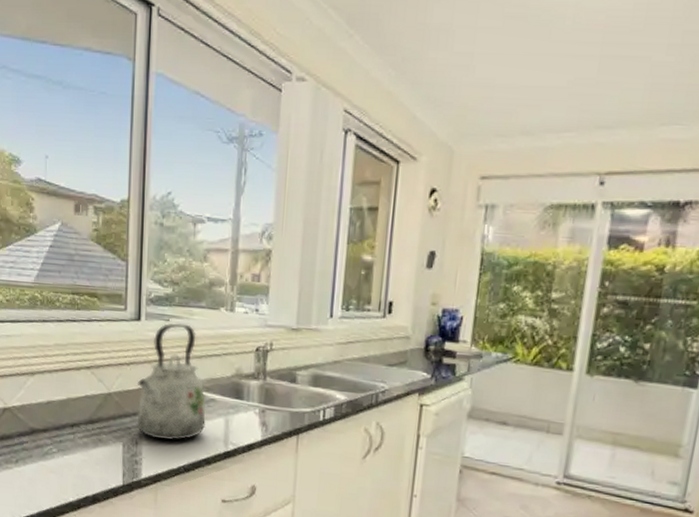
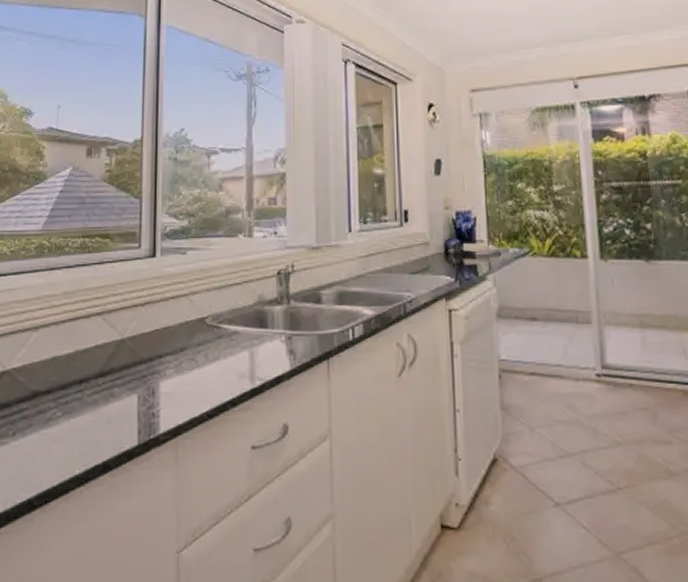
kettle: present [136,323,206,441] -> none [153,255,229,385]

